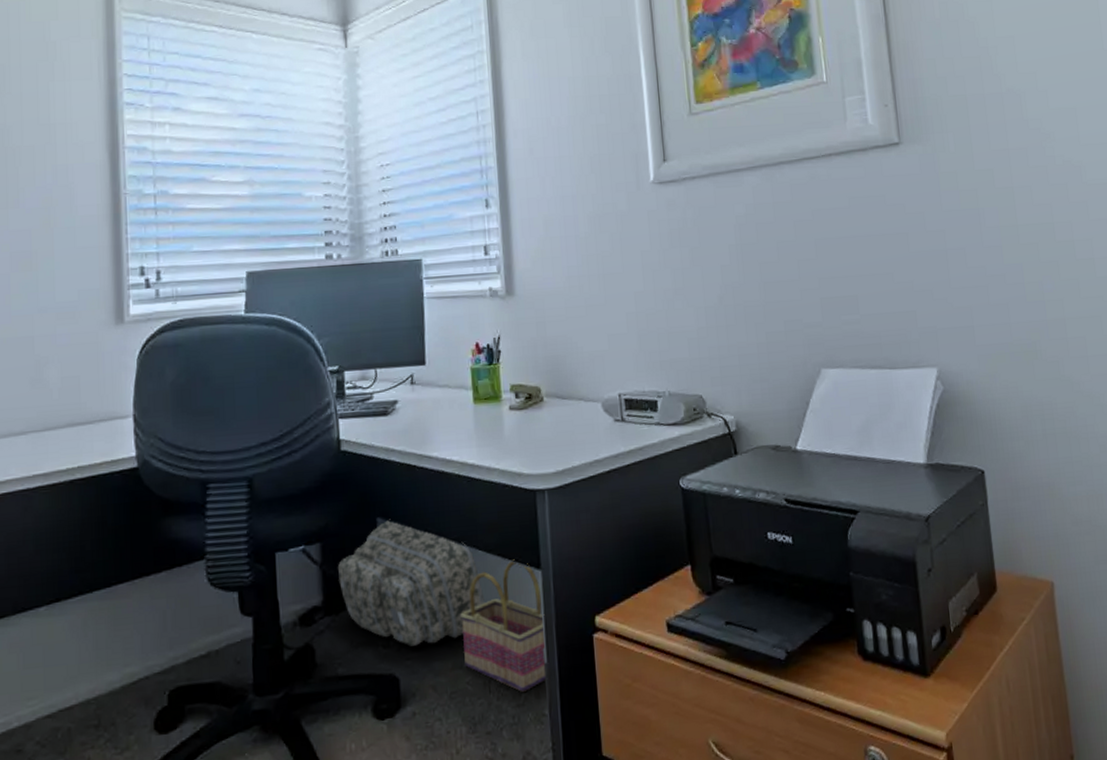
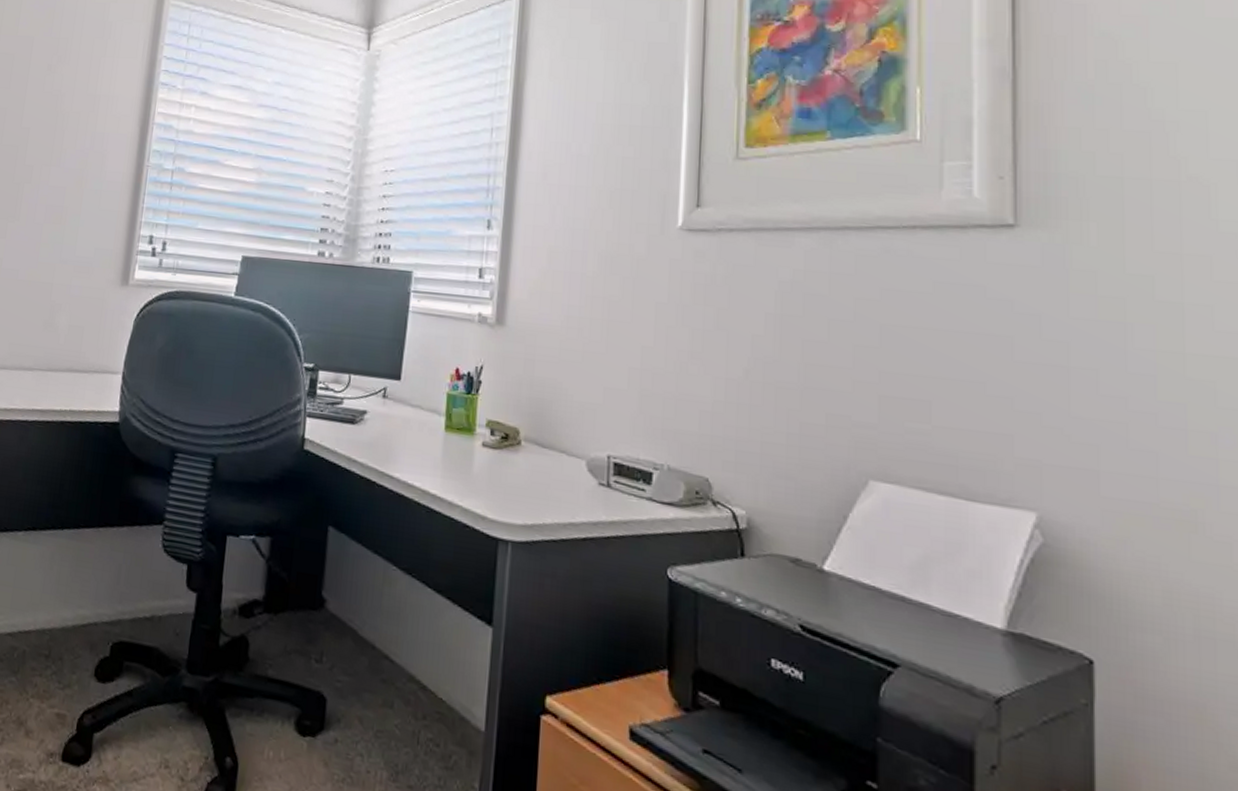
backpack: present [337,519,485,647] -> none [282,530,427,675]
basket: present [460,559,548,692] -> none [396,607,490,755]

